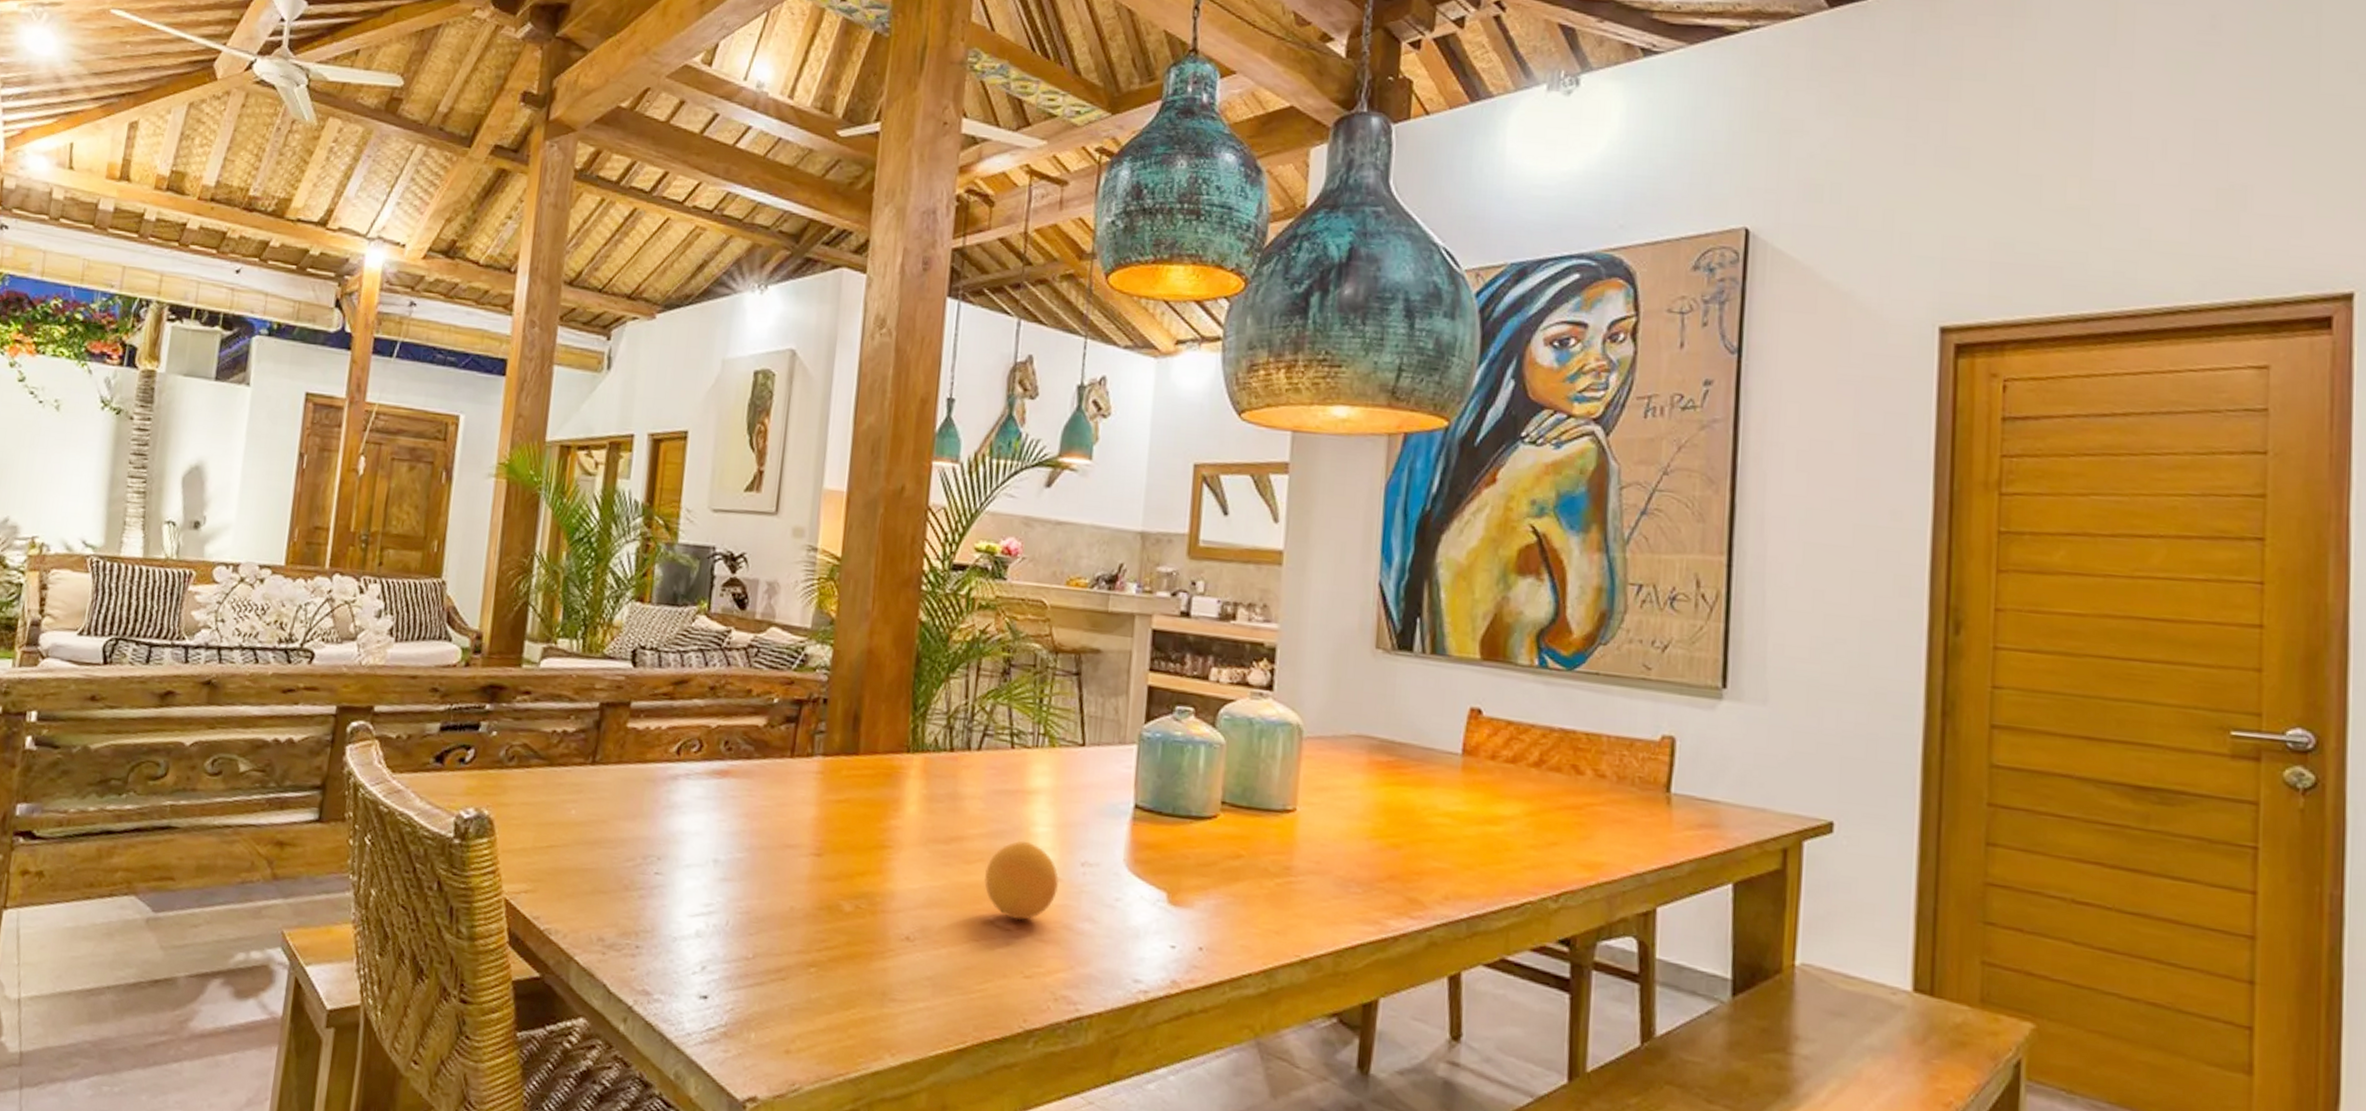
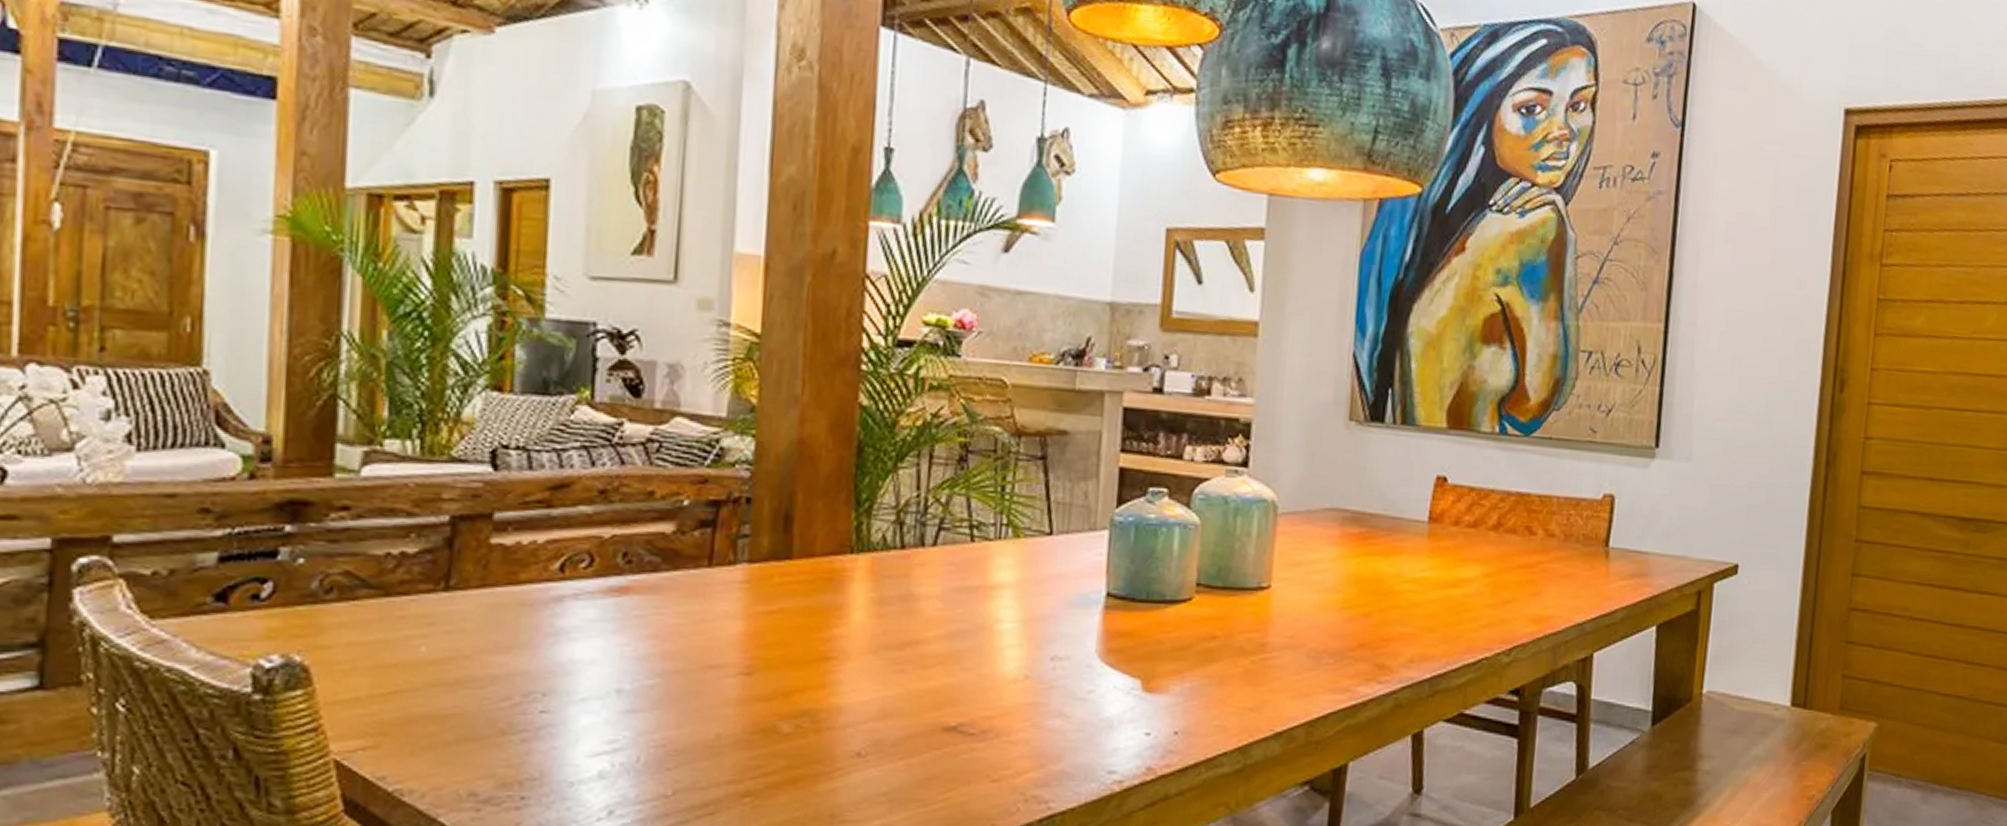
fruit: present [984,840,1059,920] -> none [944,639,1026,724]

